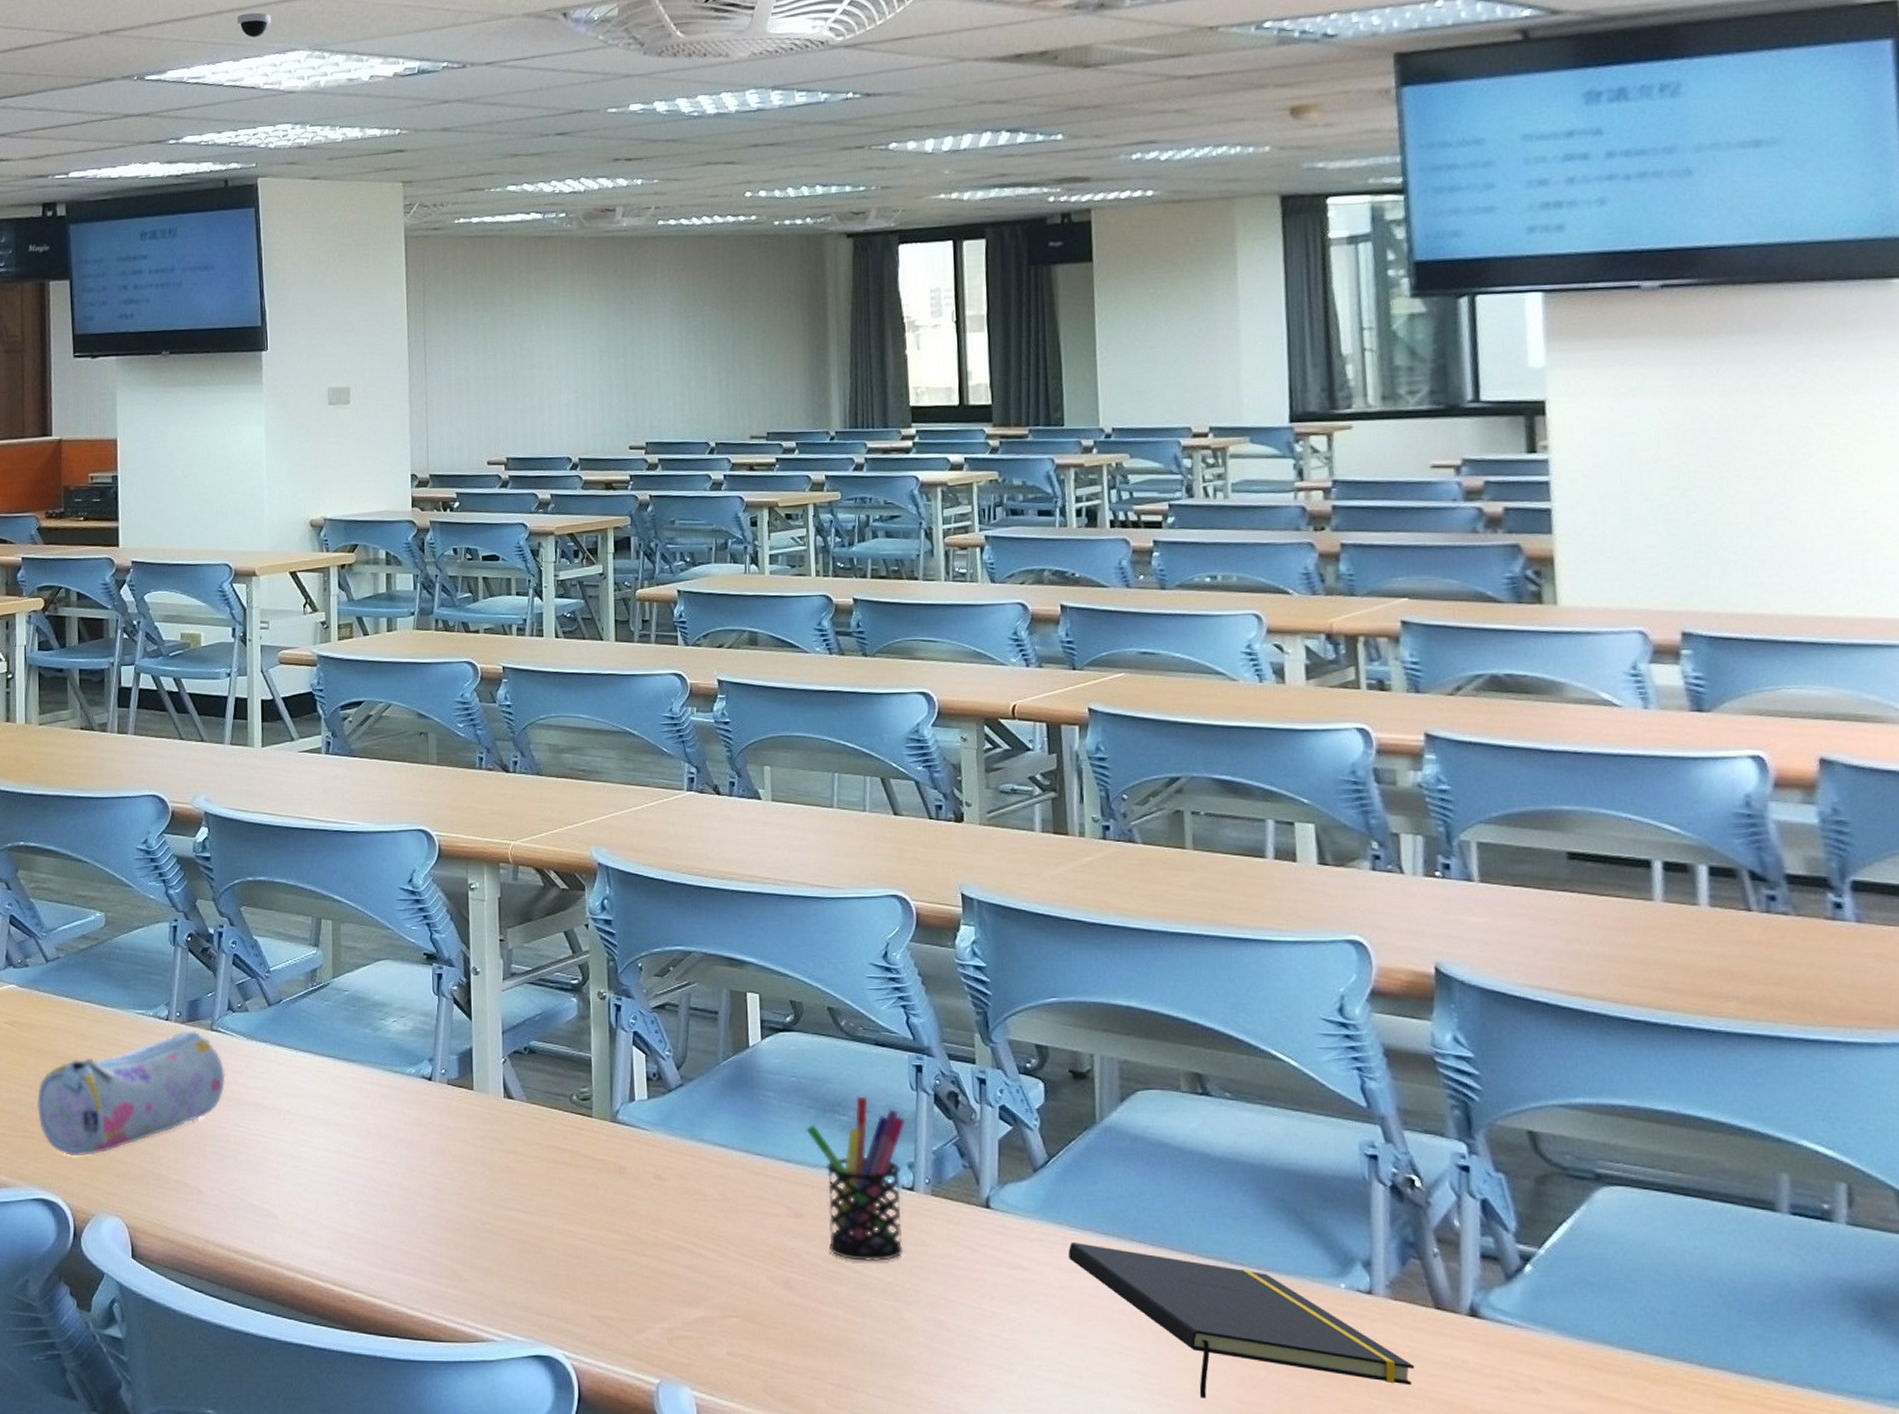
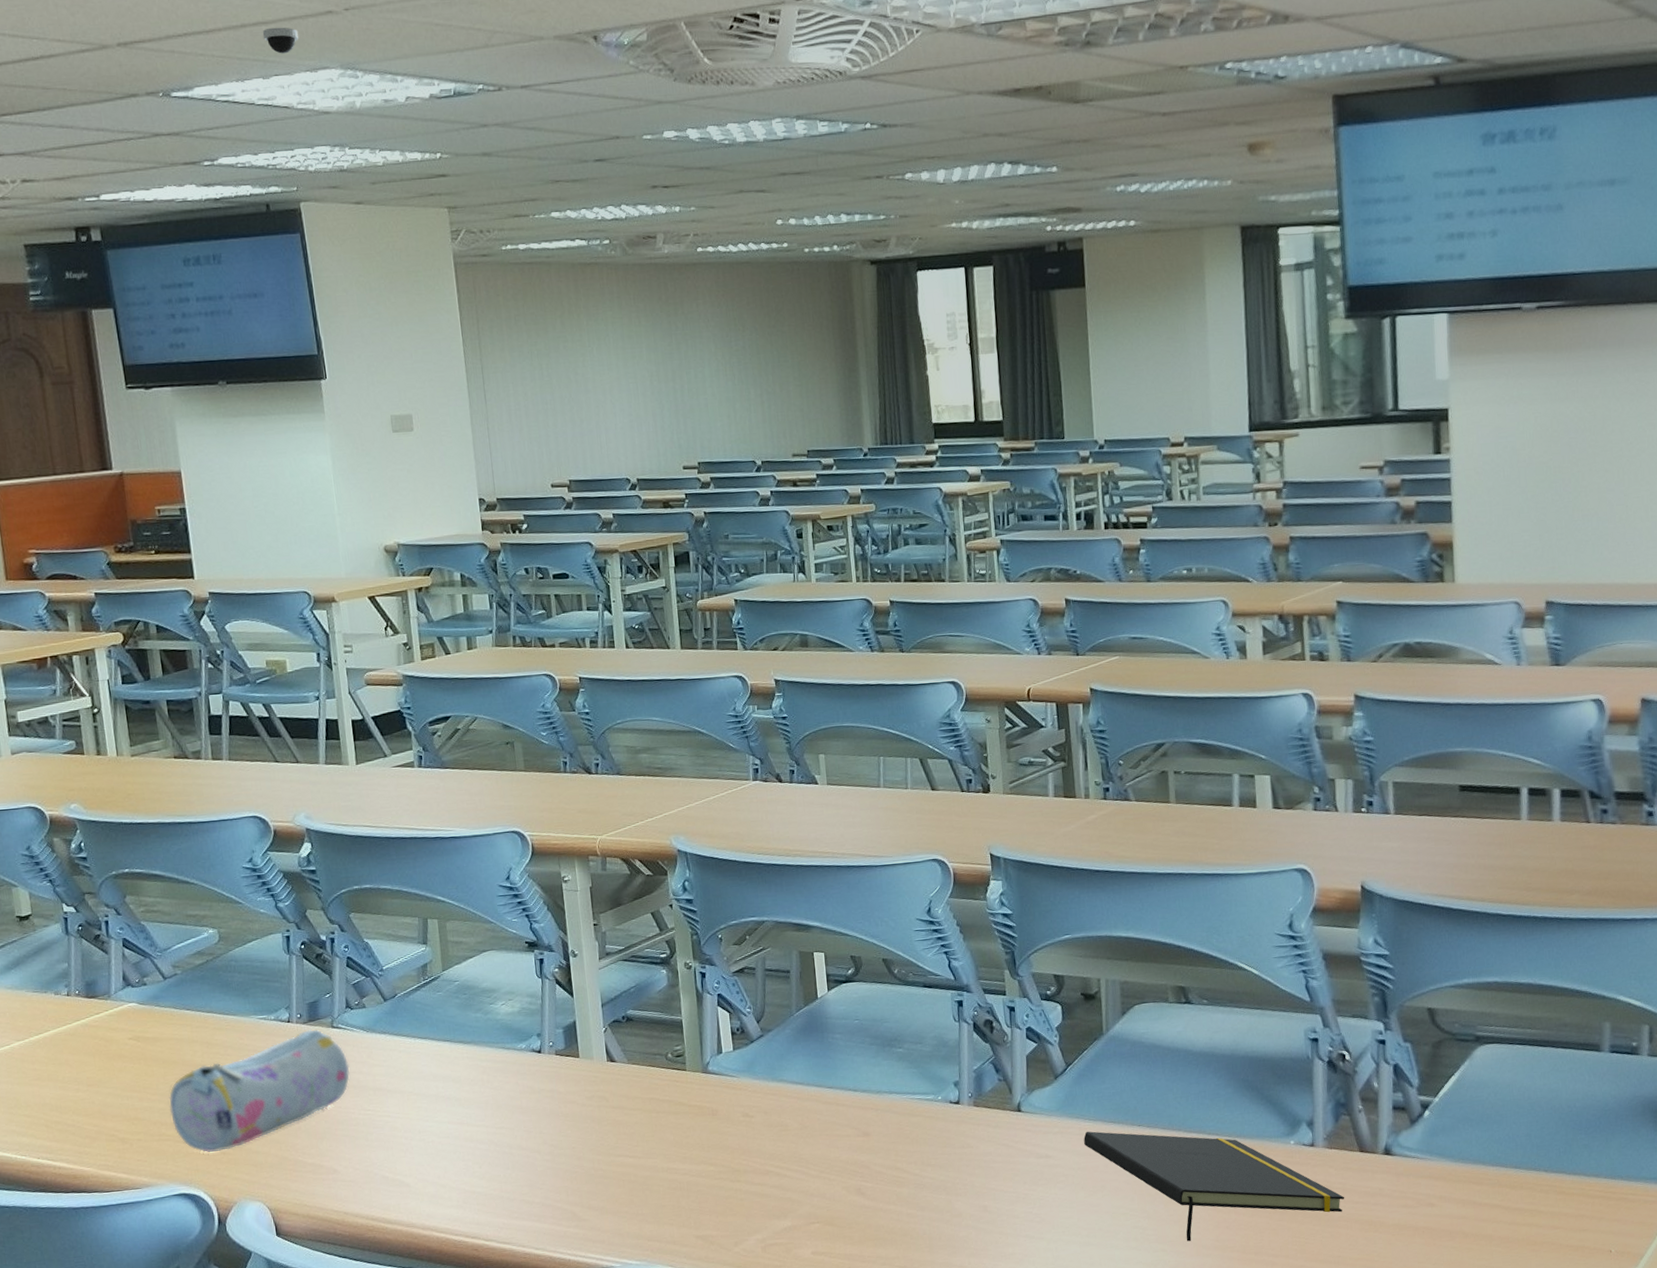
pen holder: present [806,1096,906,1261] -> none [869,1030,953,1166]

